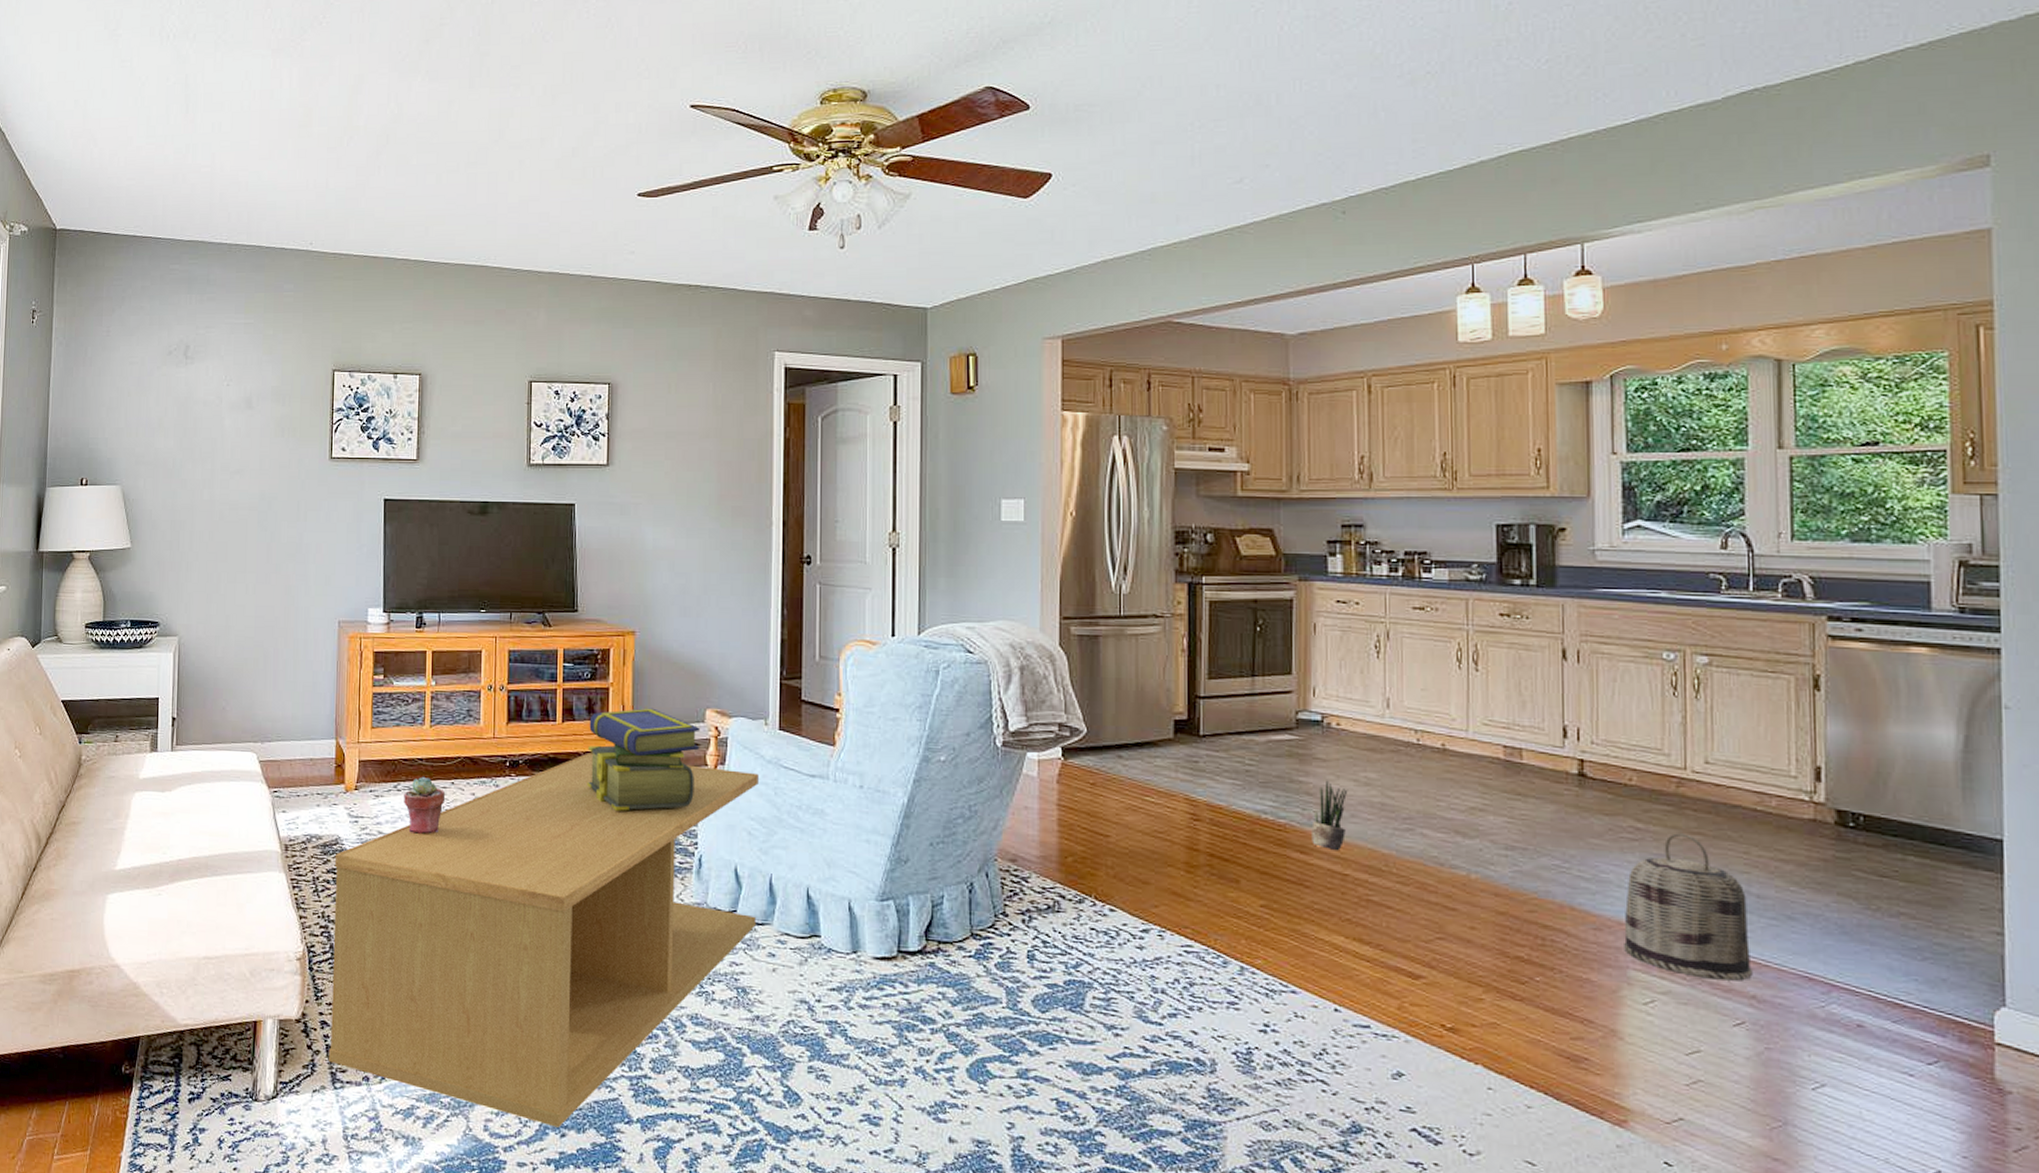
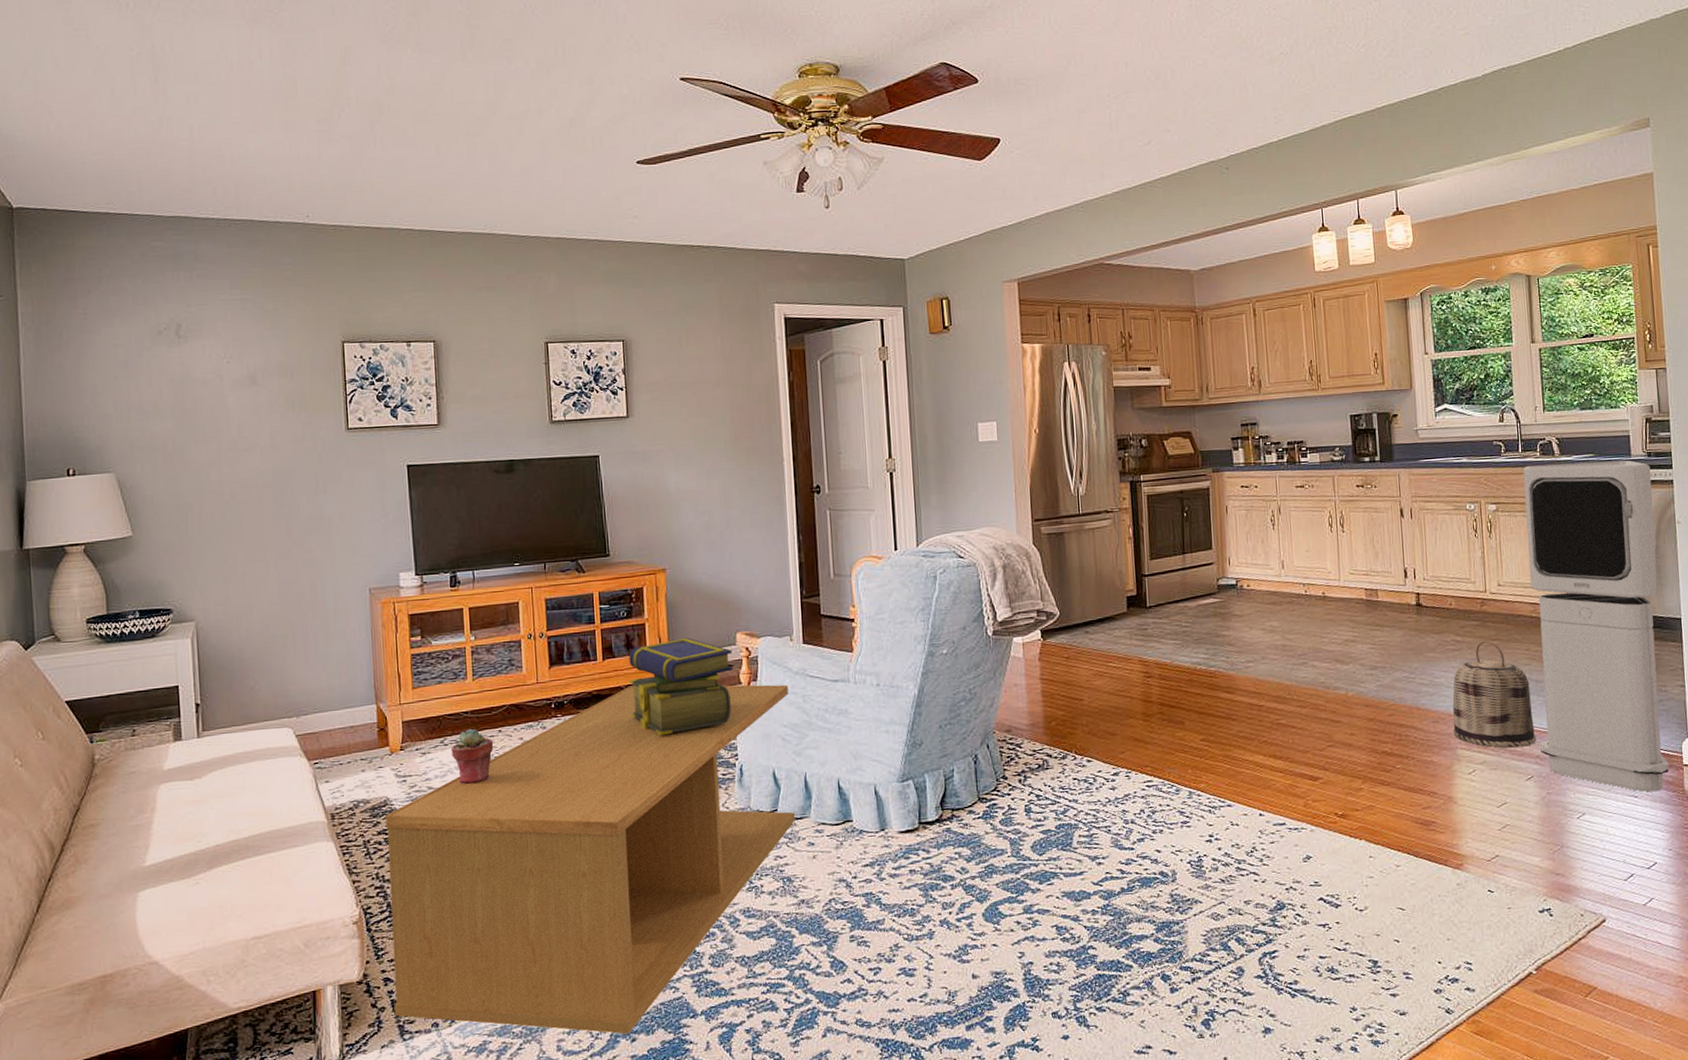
potted plant: present [1311,780,1348,851] -> none [1234,632,1259,688]
air purifier: none [1753,610,1971,1073] -> present [1522,460,1669,792]

